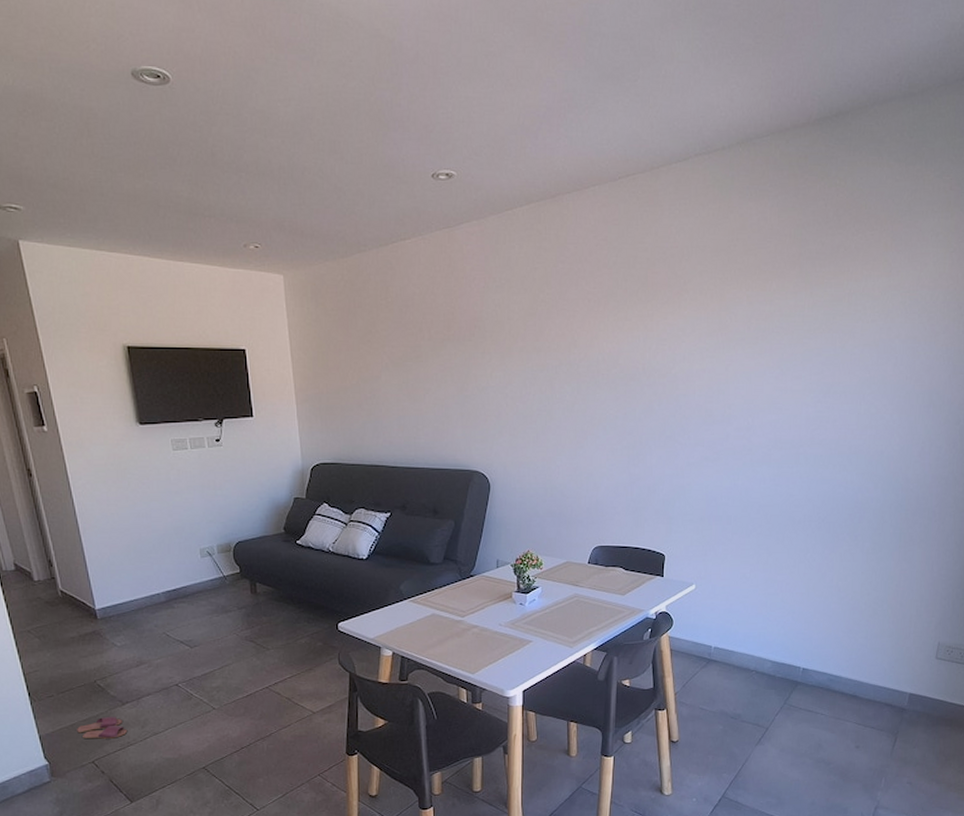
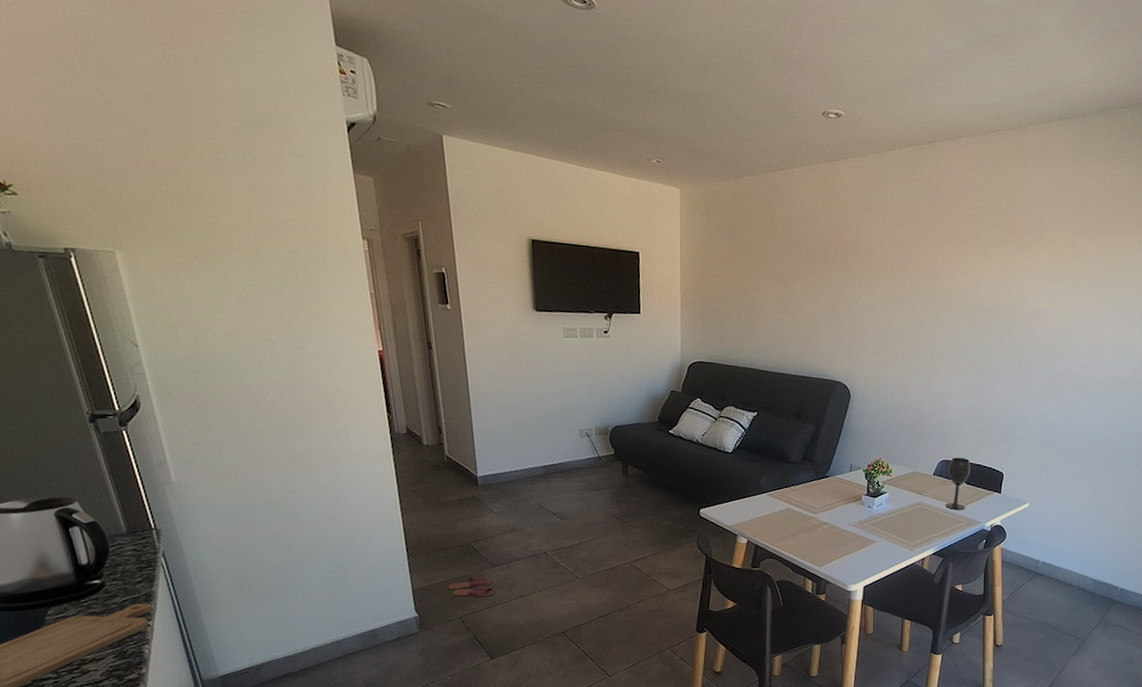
wine glass: none [604,542,628,599] -> present [945,457,971,510]

